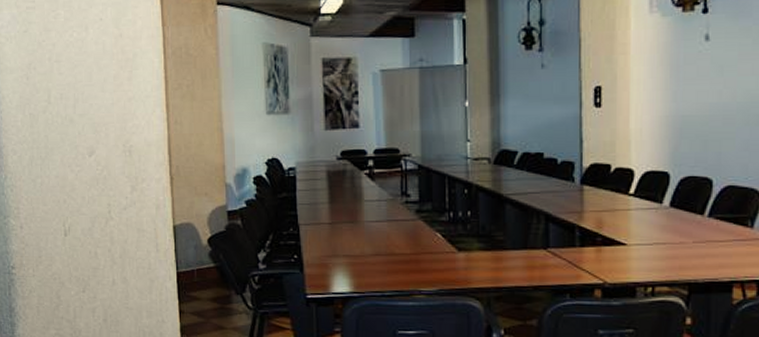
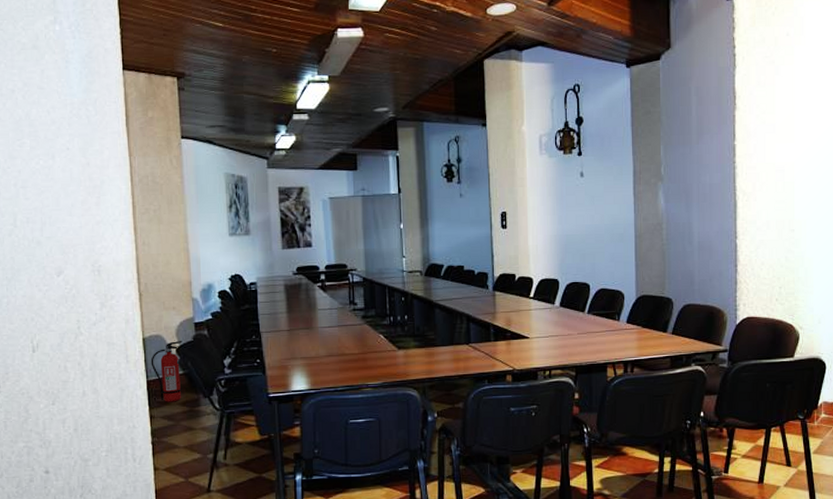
fire extinguisher: none [181,230,215,297] -> present [150,341,183,402]

